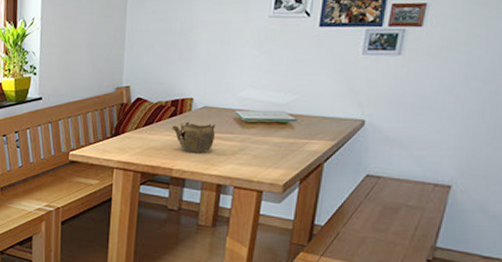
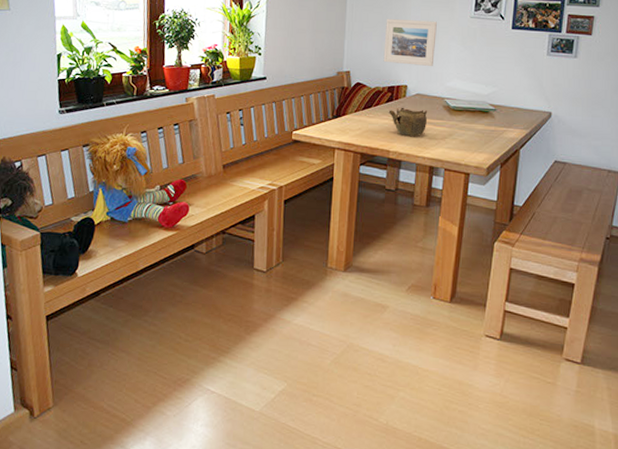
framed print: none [166,24,229,76] -> present [383,19,437,66]

